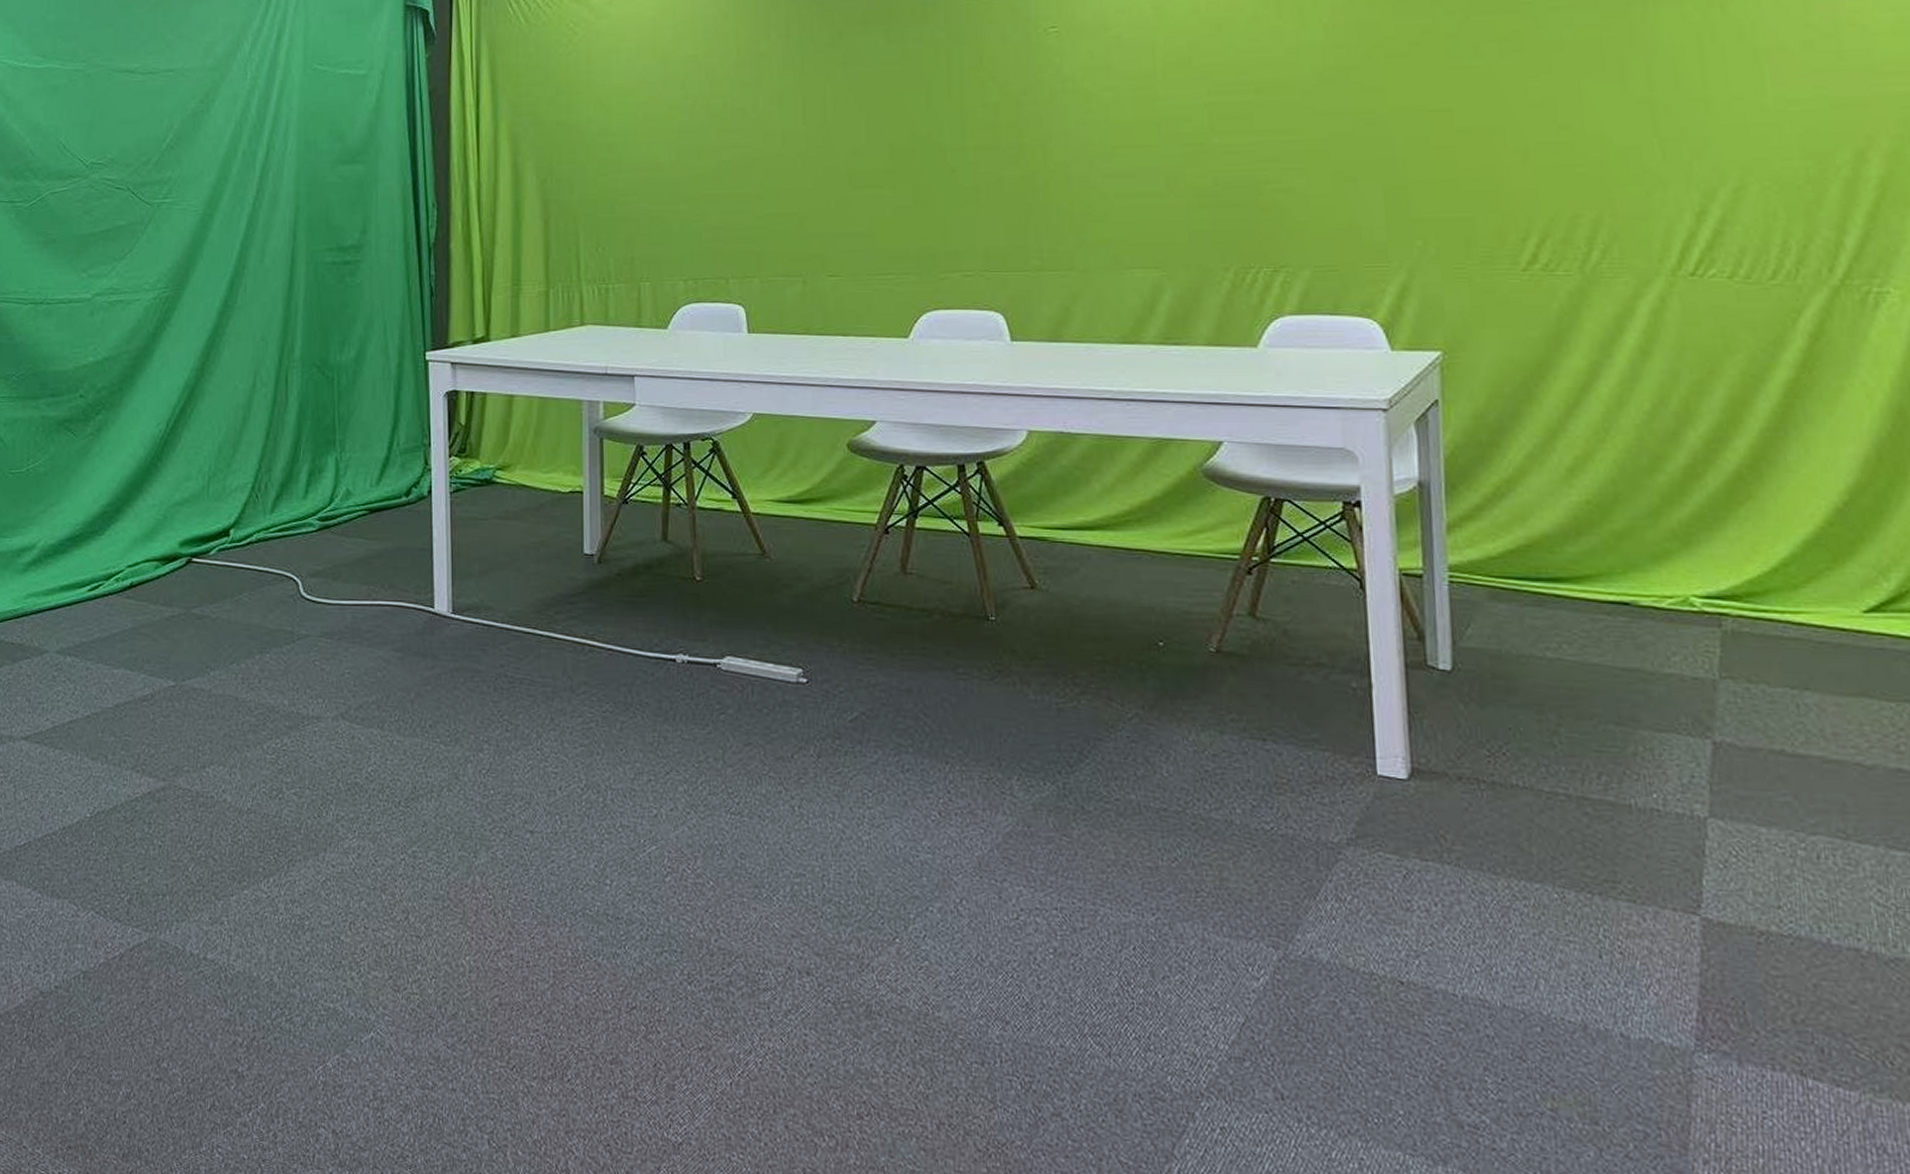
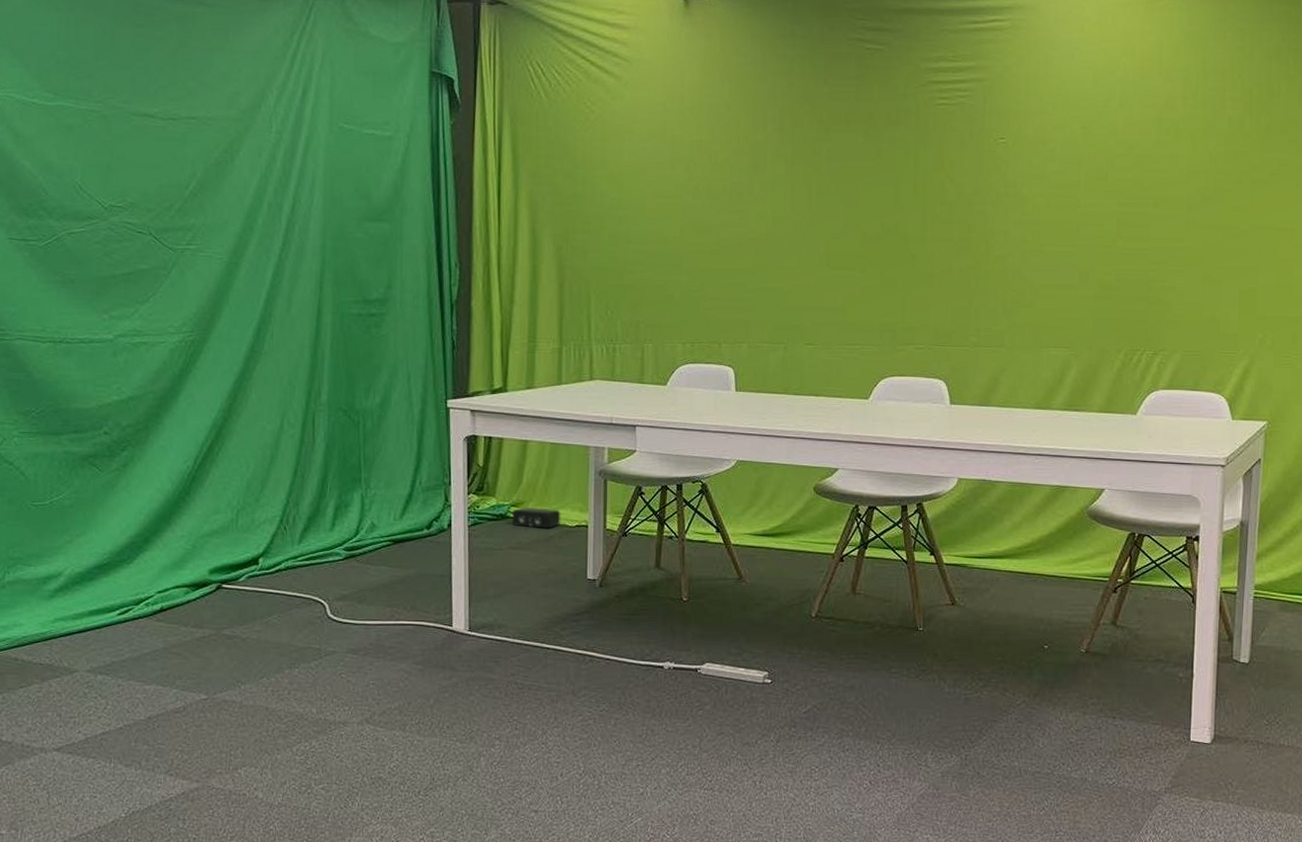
speaker: none [497,470,552,495] -> present [511,506,561,528]

